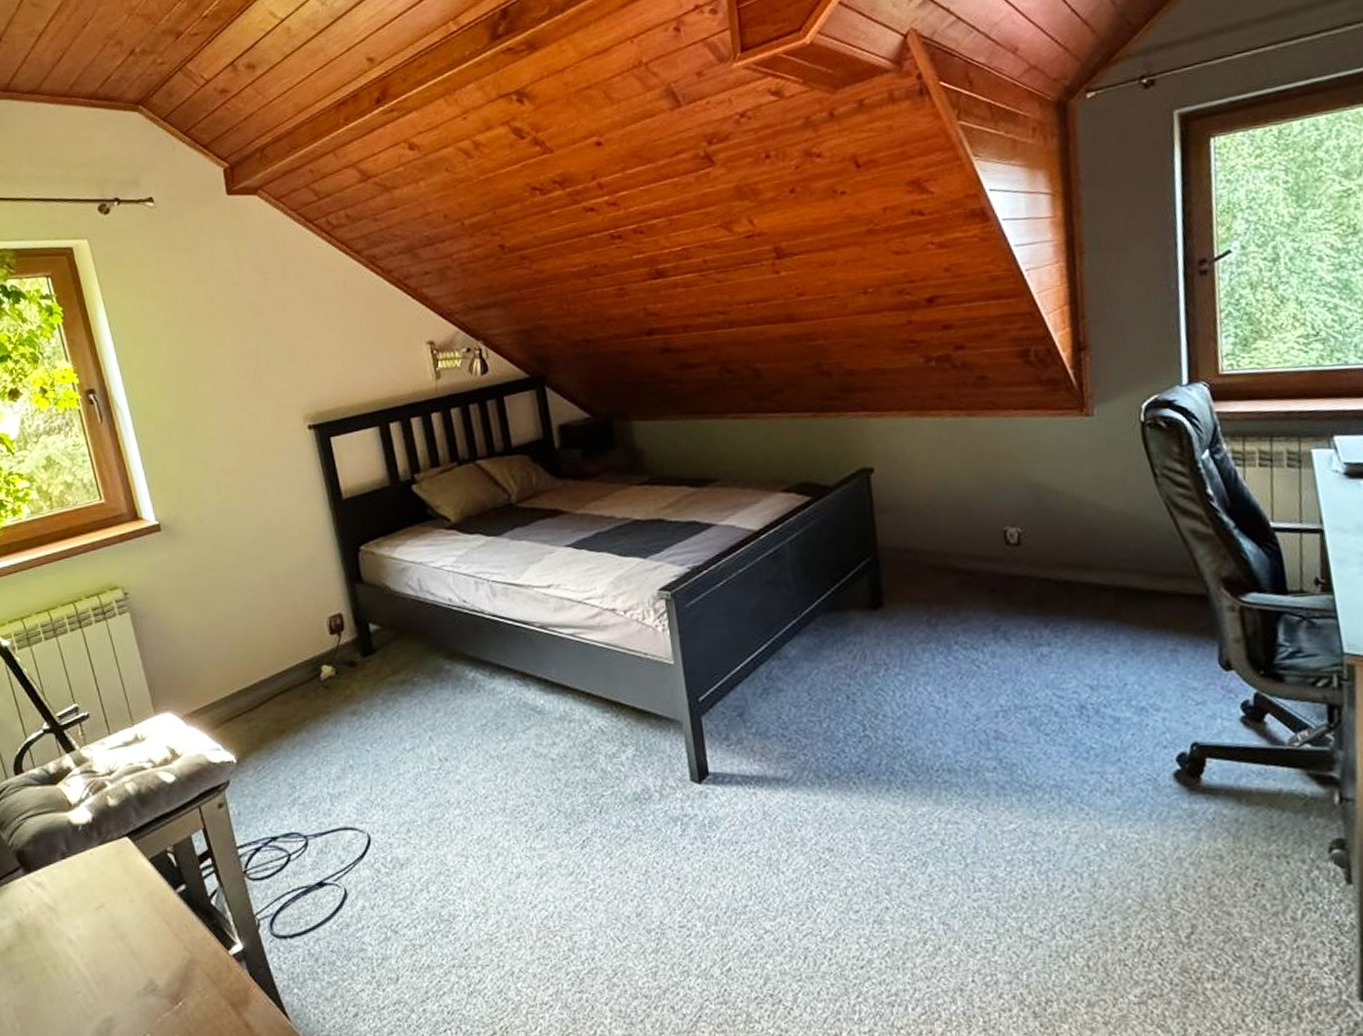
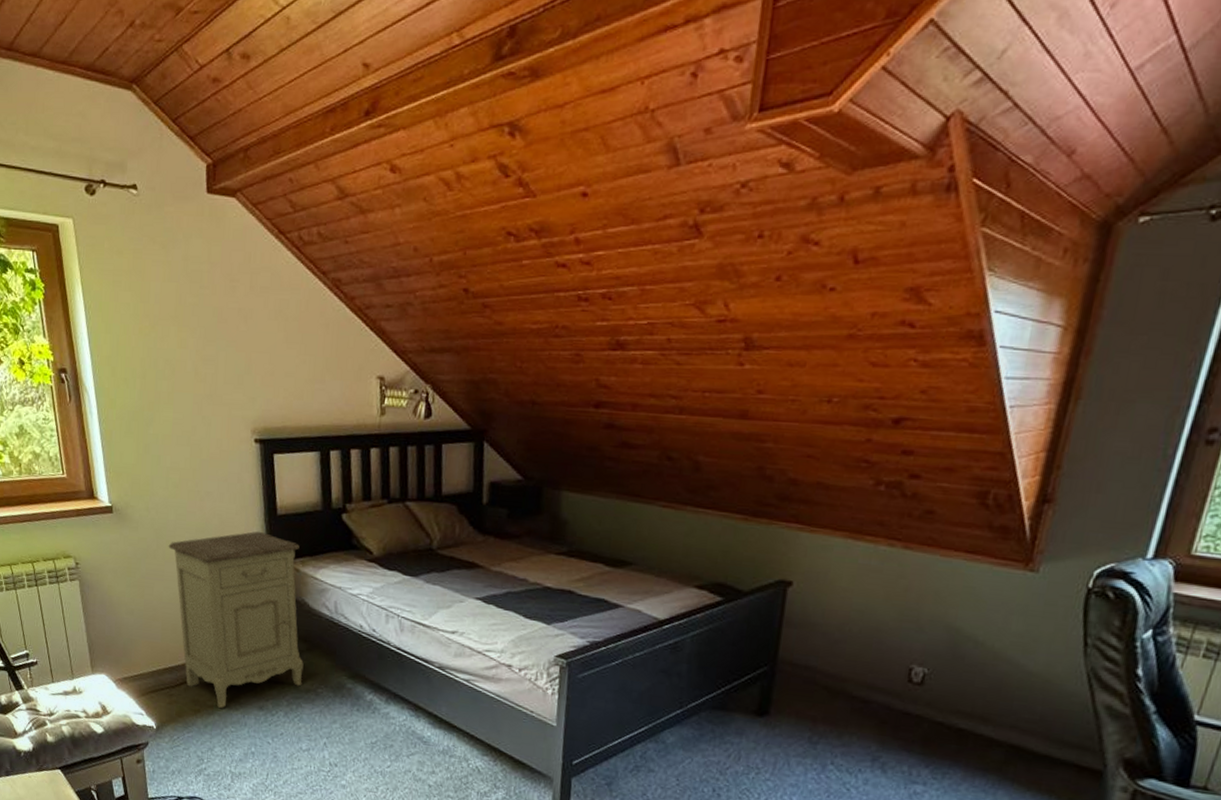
nightstand: none [227,519,396,723] -> present [168,531,304,708]

